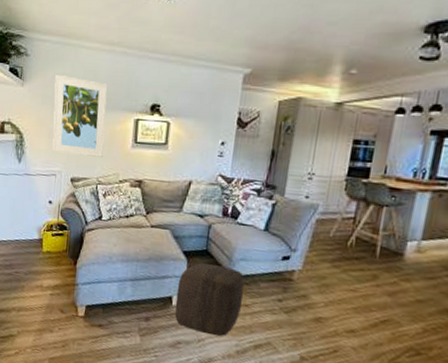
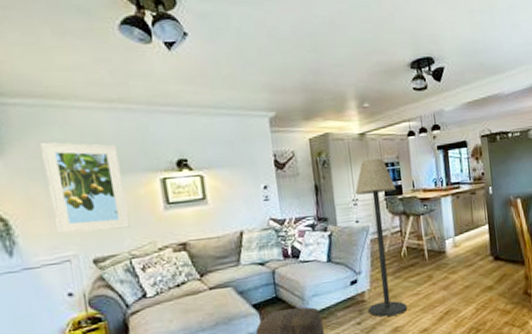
floor lamp: none [294,132,364,306] -> present [355,158,408,317]

